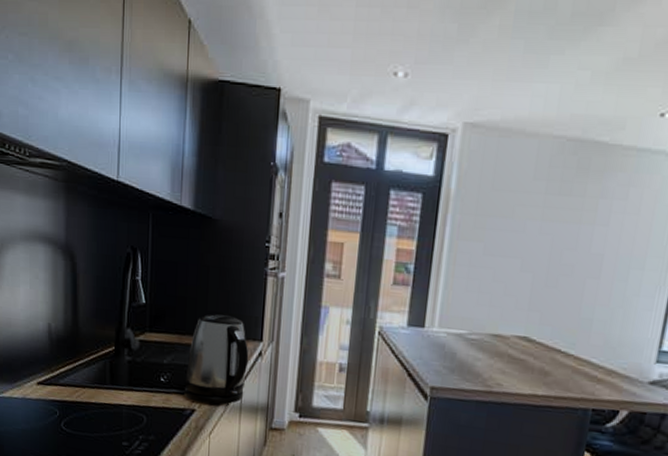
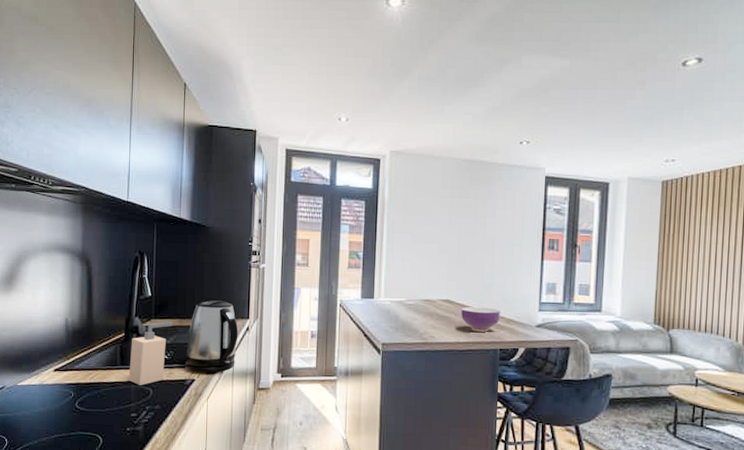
soap dispenser: none [119,336,171,411] -> present [129,321,173,386]
bowl: none [542,348,599,385] -> present [460,306,500,332]

